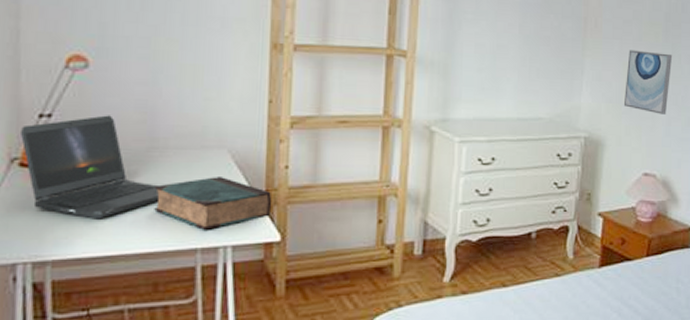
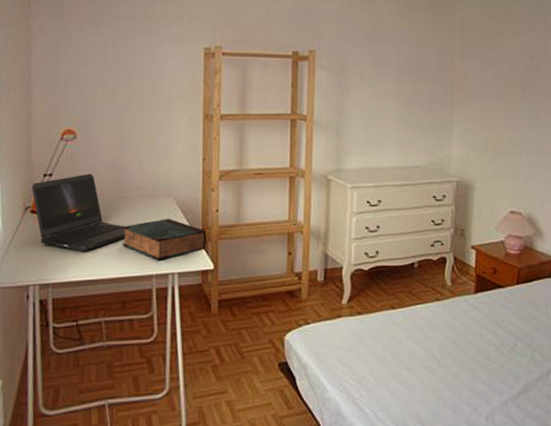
wall art: present [623,50,673,115] -> none [489,106,531,160]

